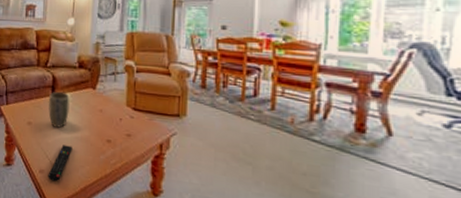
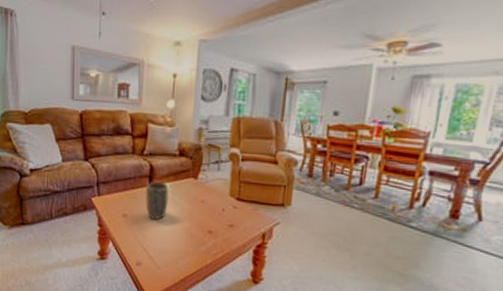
remote control: present [48,145,73,182] -> none [145,237,172,274]

